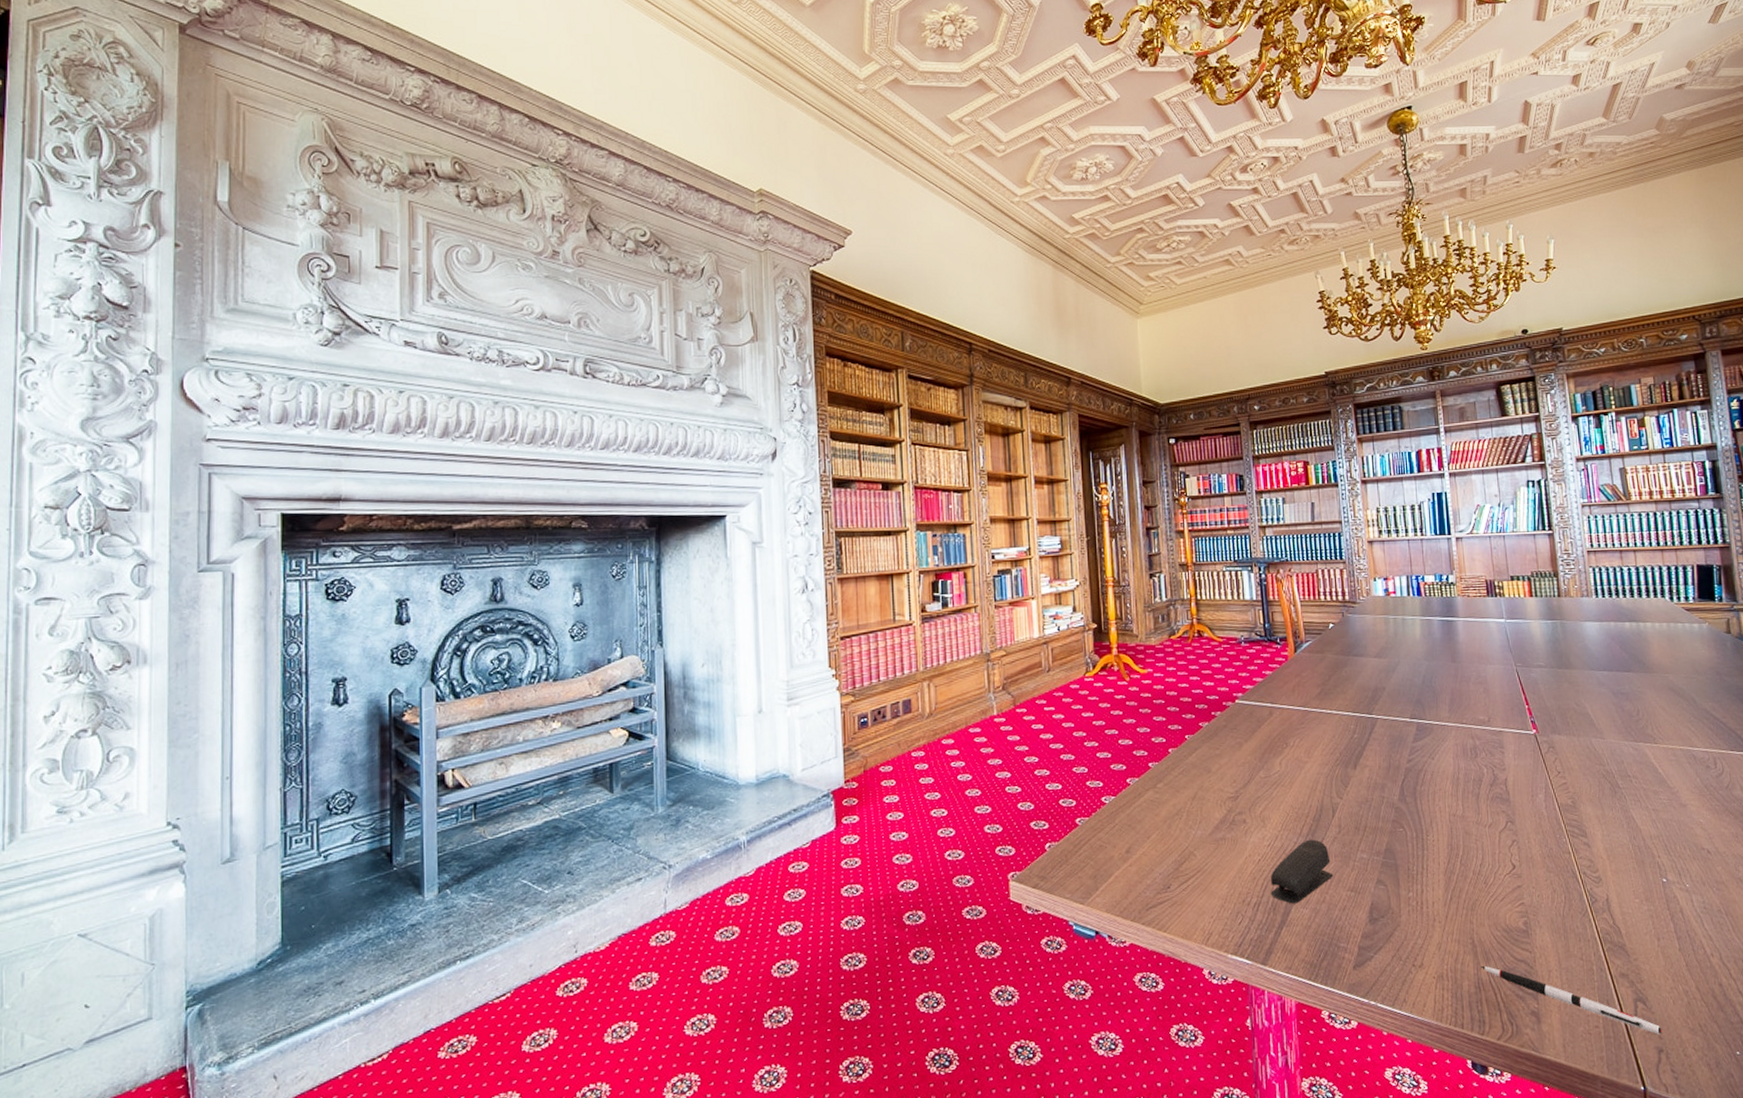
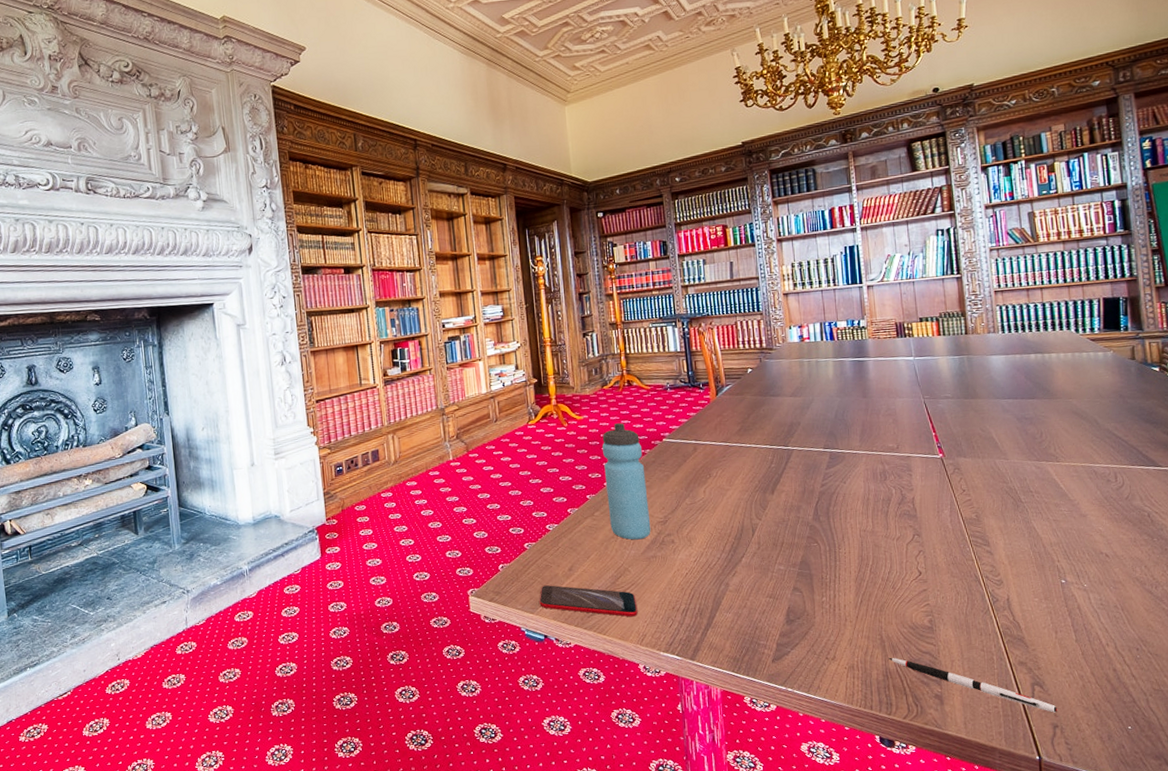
smartphone: none [1091,870,1204,911] -> present [539,585,638,617]
water bottle: none [1168,679,1220,818] -> present [602,423,651,540]
stapler: present [1270,839,1334,904] -> none [697,555,754,610]

